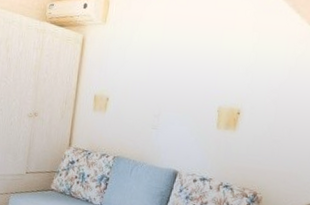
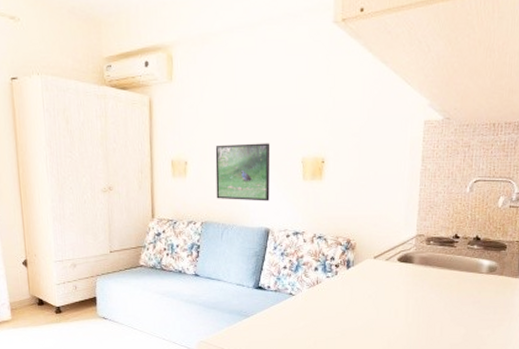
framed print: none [131,85,189,145] -> present [215,143,271,201]

